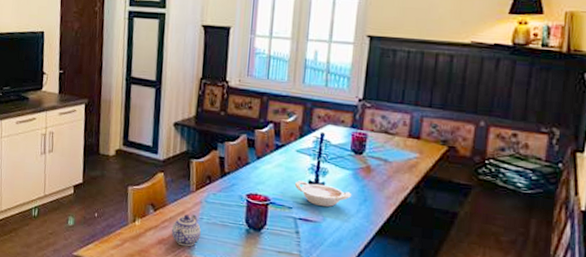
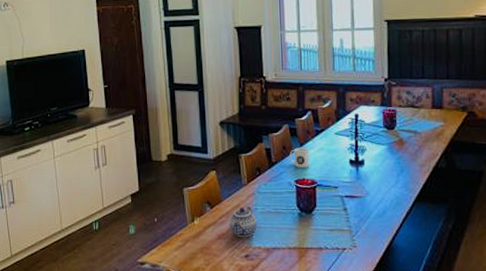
mug: none [243,160,266,183] -> present [289,147,310,168]
bowl: present [294,180,352,207] -> none [337,160,390,181]

